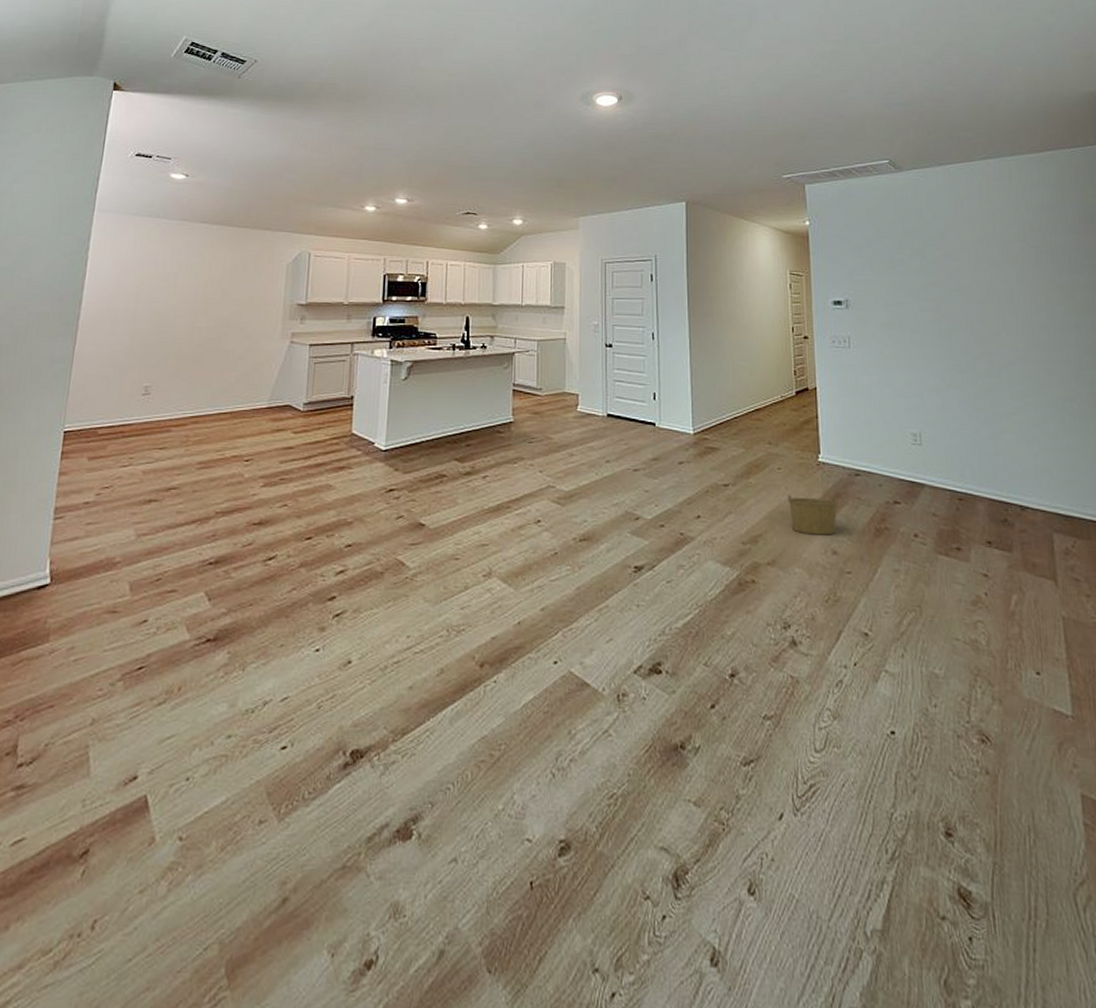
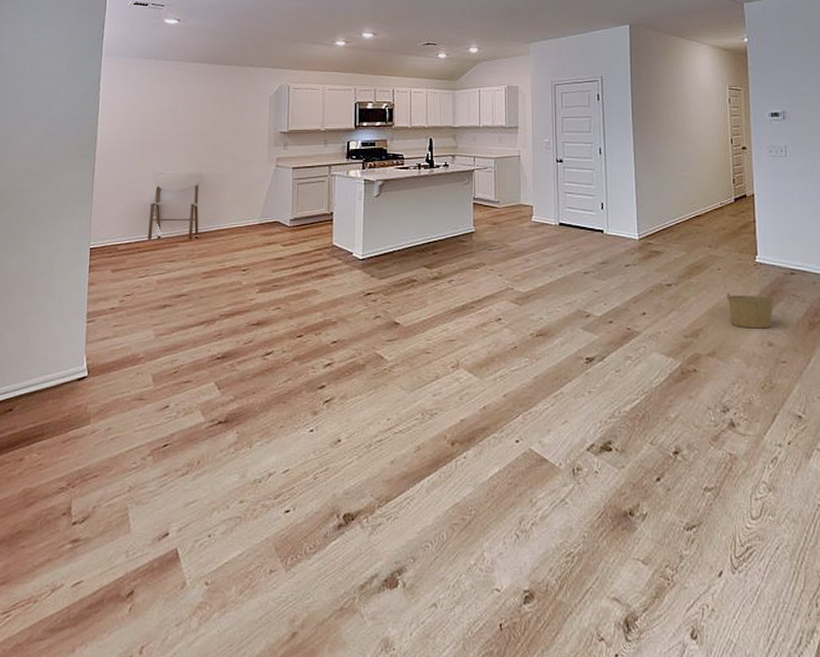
dining chair: none [133,346,207,424] -> present [147,173,205,240]

